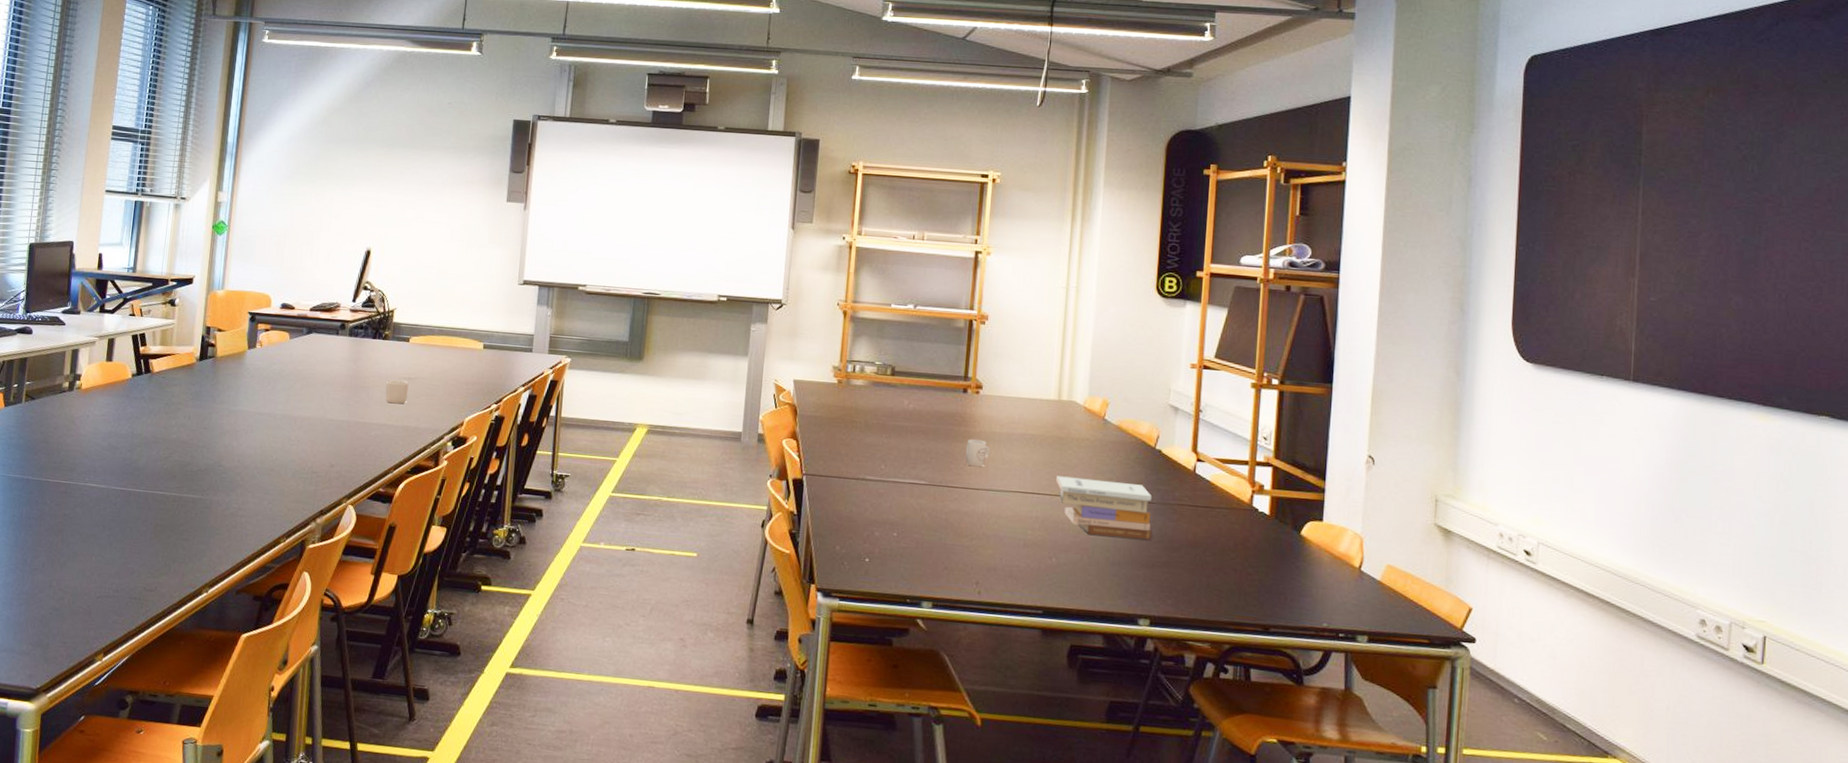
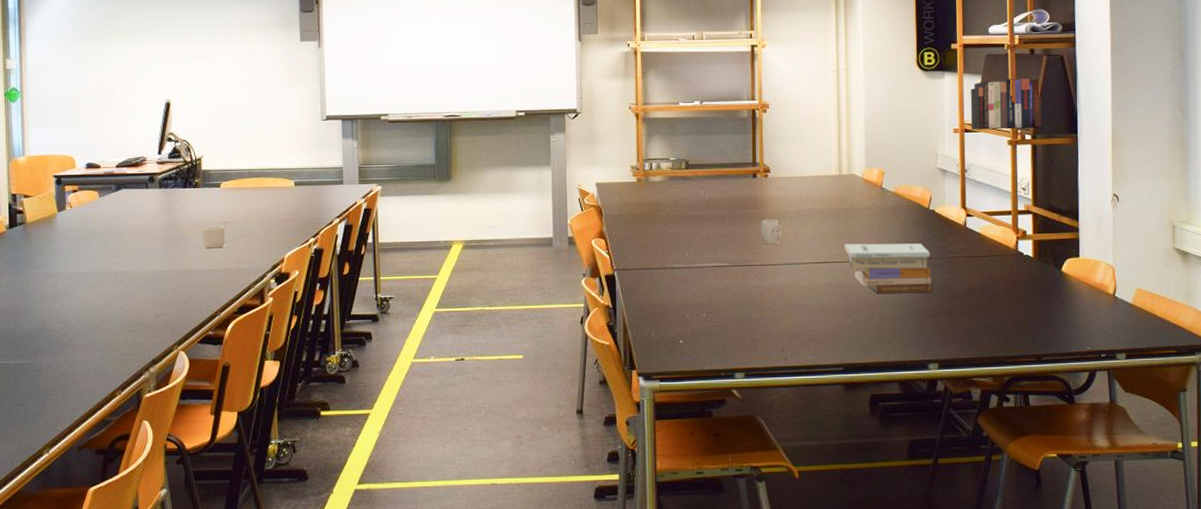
books: none [1210,315,1294,373] -> present [970,78,1042,130]

